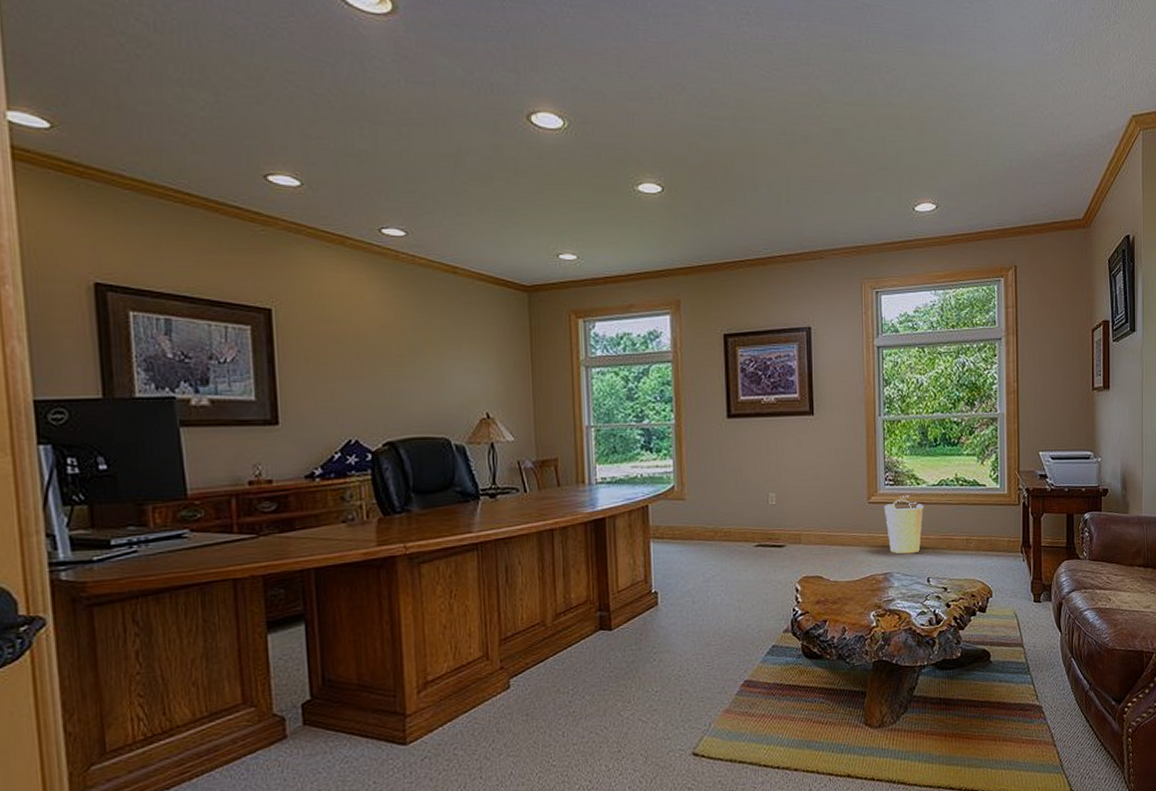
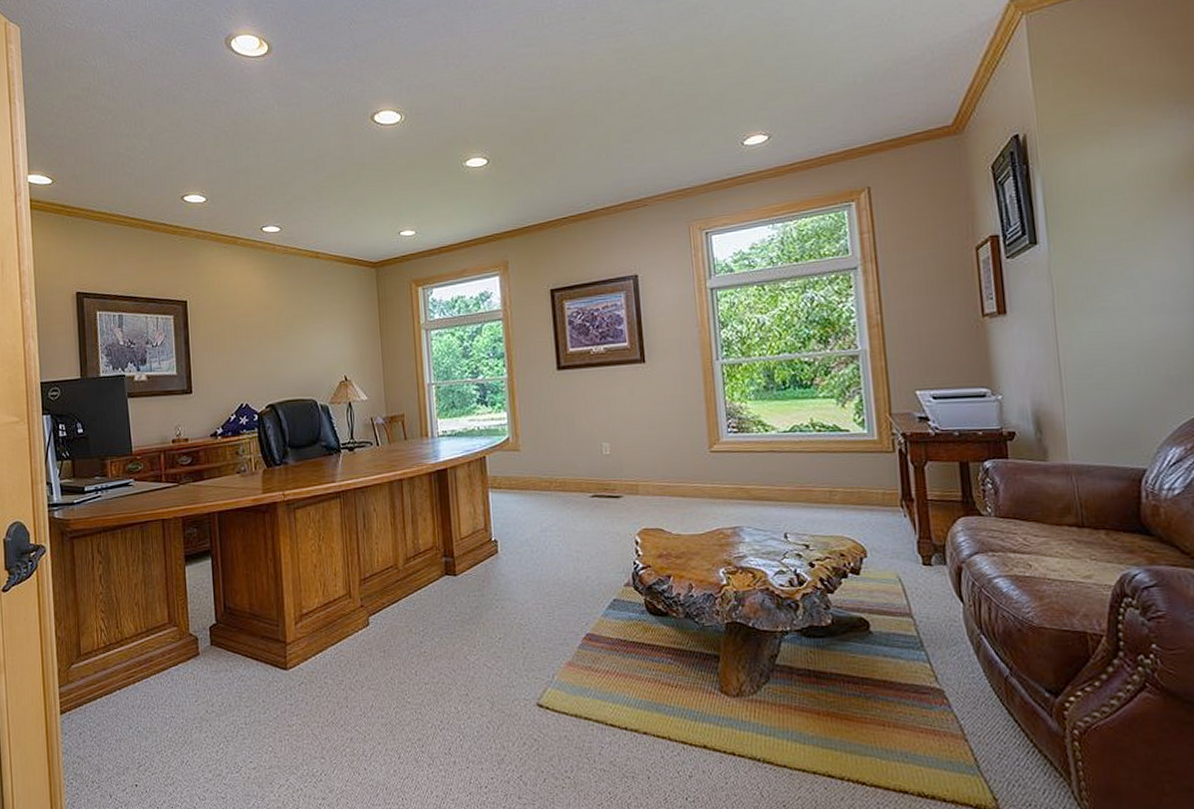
basket: present [883,495,924,554] -> none [727,443,775,507]

